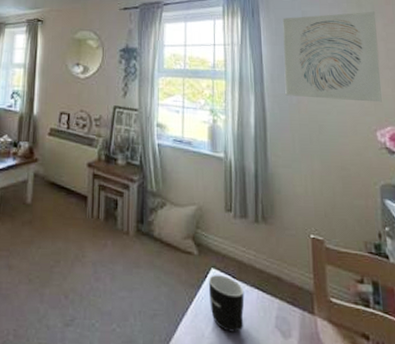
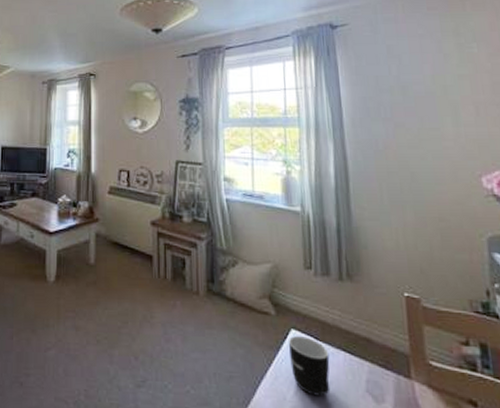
wall art: present [282,11,382,103] -> none [363,40,488,144]

